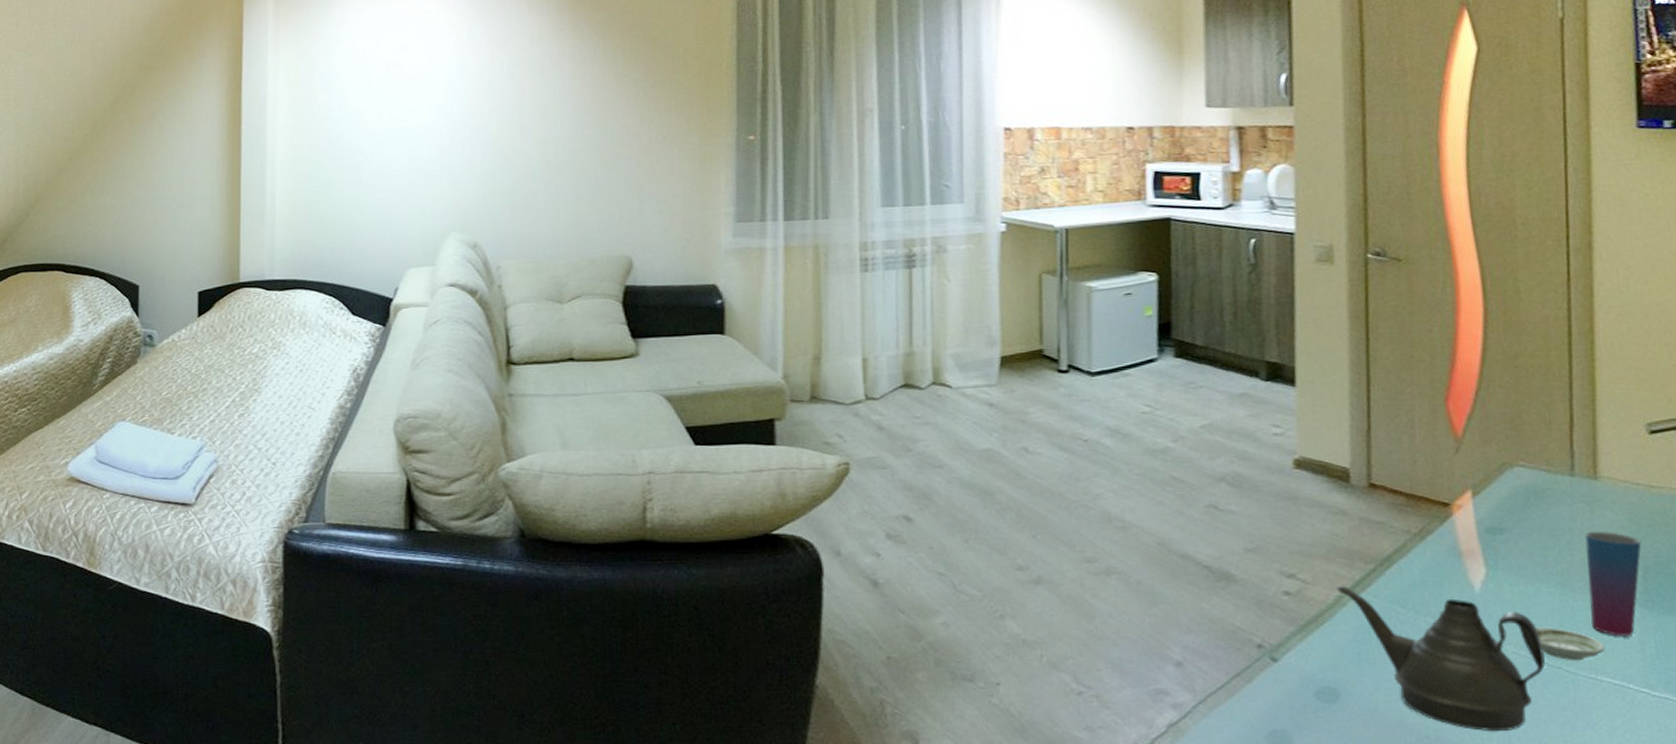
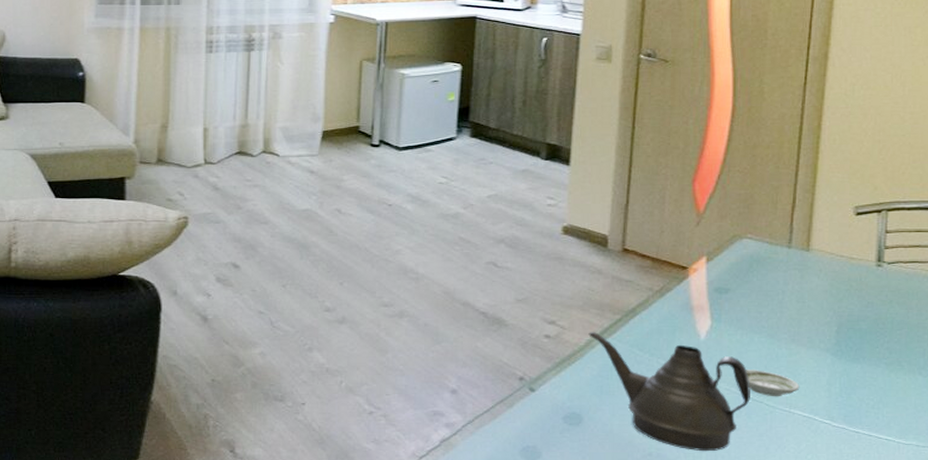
cup: present [1585,530,1642,636] -> none [792,293,839,378]

